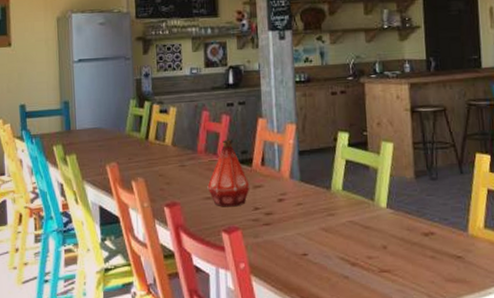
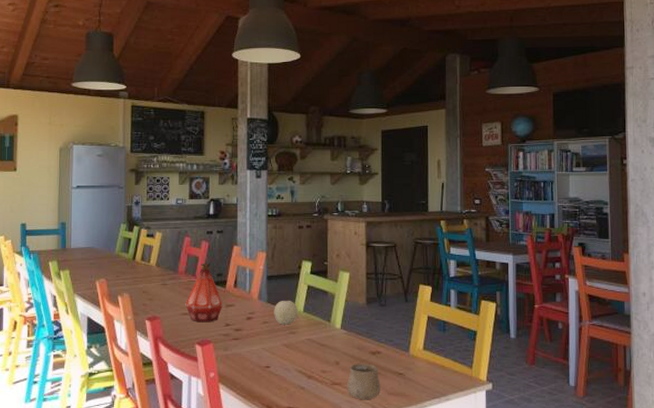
fruit: none [308,178,336,206] -> present [274,301,298,325]
cup: none [397,246,437,288] -> present [347,363,380,399]

